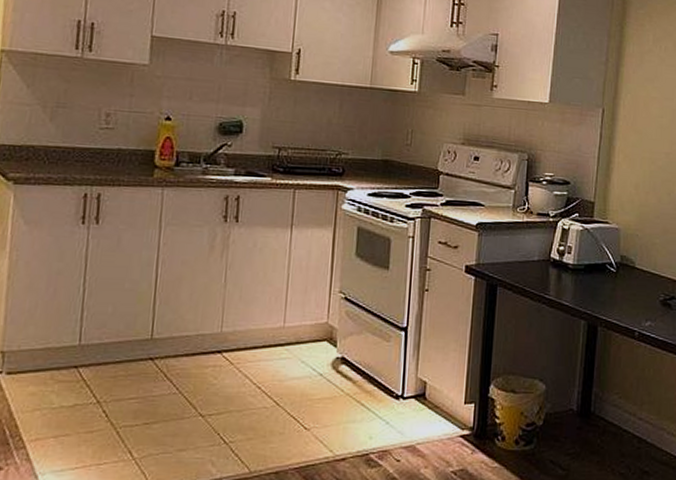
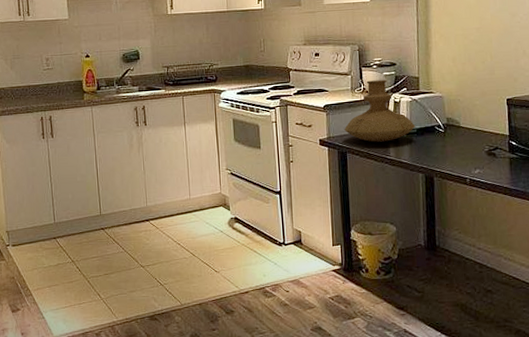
vase: none [498,199,583,277] -> present [344,79,415,142]

